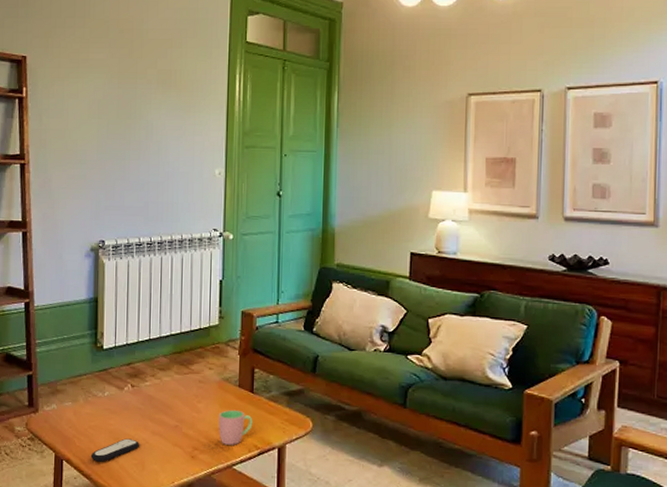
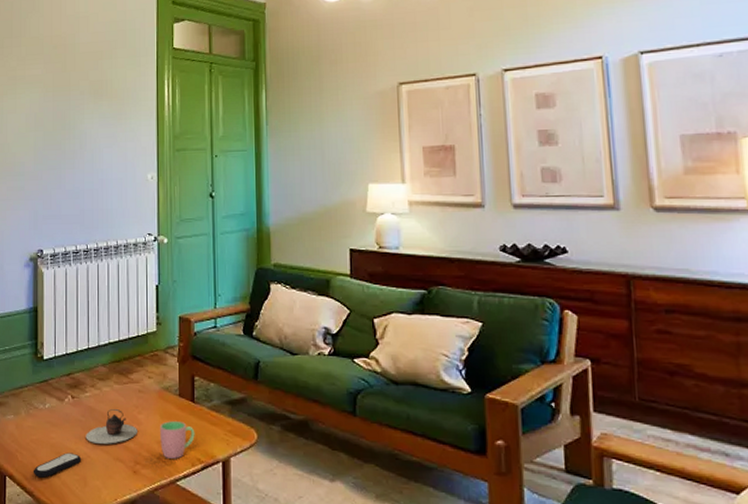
teapot: none [144,398,197,431] -> present [85,409,137,444]

